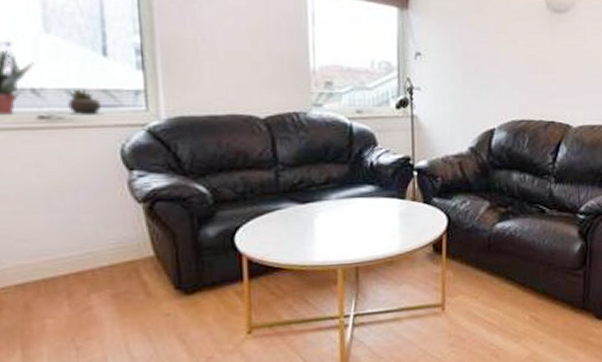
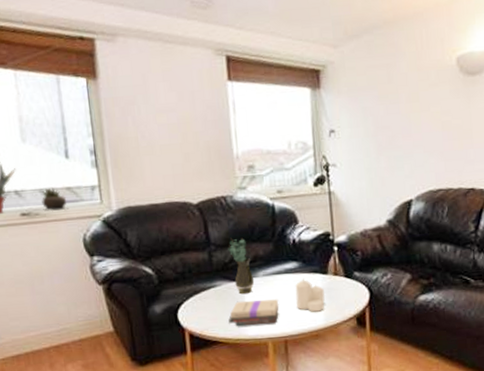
books: none [294,223,352,252] -> present [228,298,279,326]
vase: none [298,157,326,217] -> present [228,237,255,294]
candle: none [370,203,401,238] -> present [295,278,325,312]

